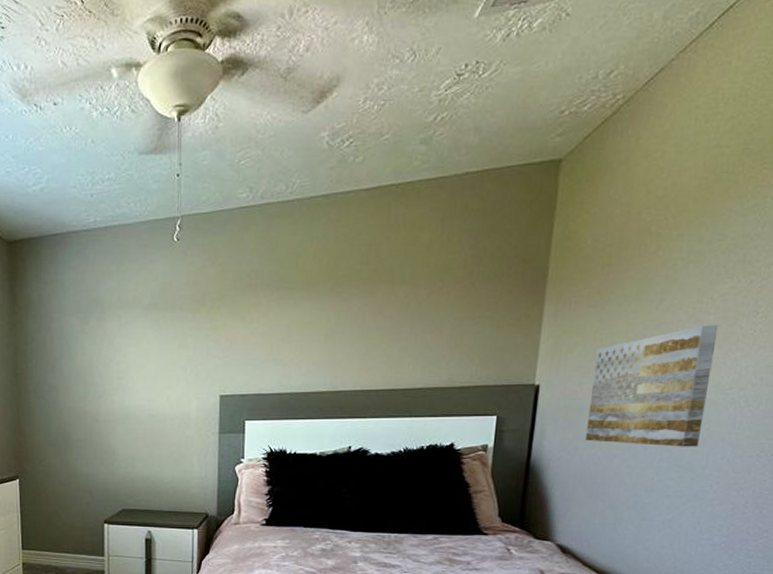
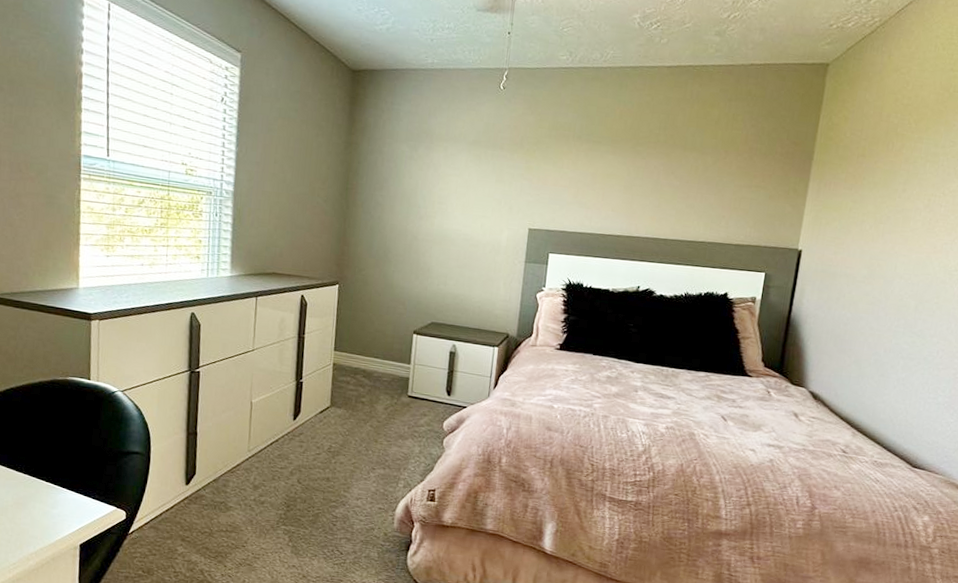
wall art: present [586,324,719,447] -> none [838,215,948,318]

